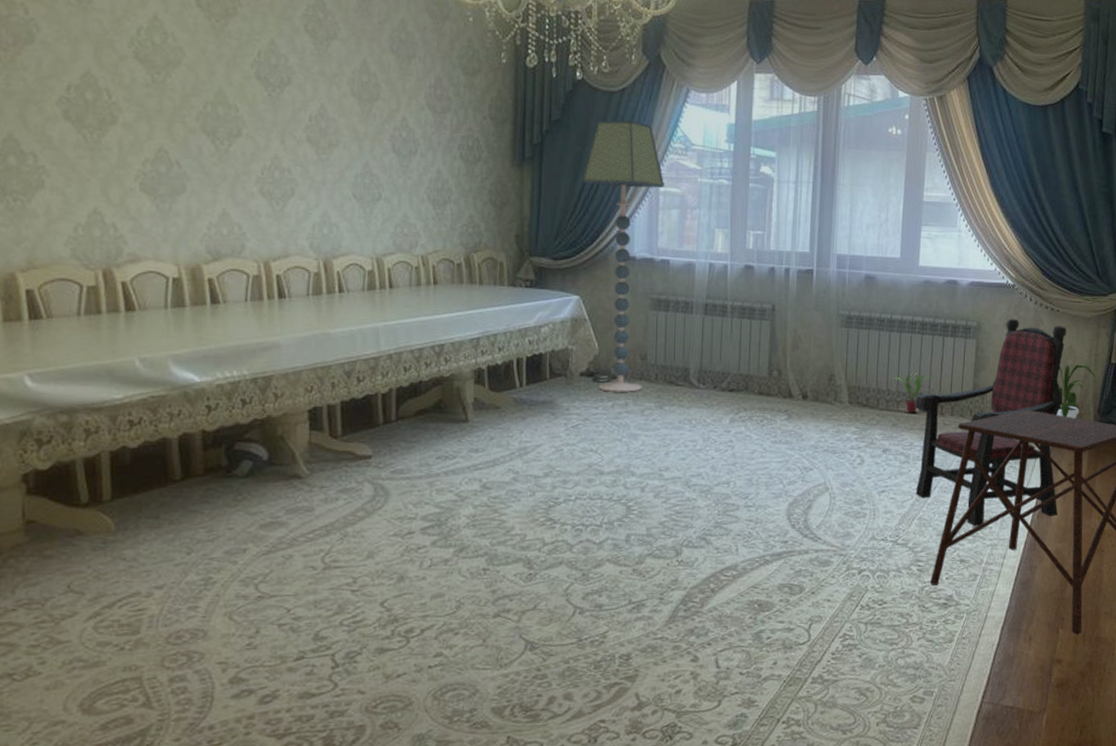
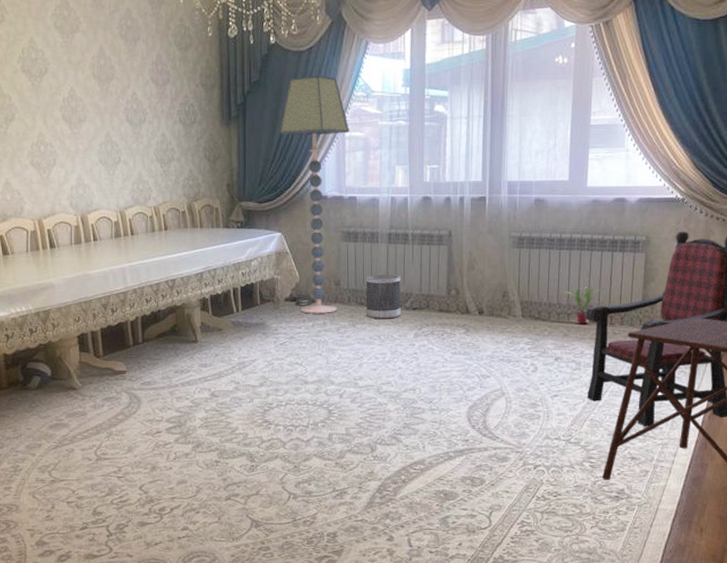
wastebasket: none [675,349,717,401] -> present [365,274,401,319]

